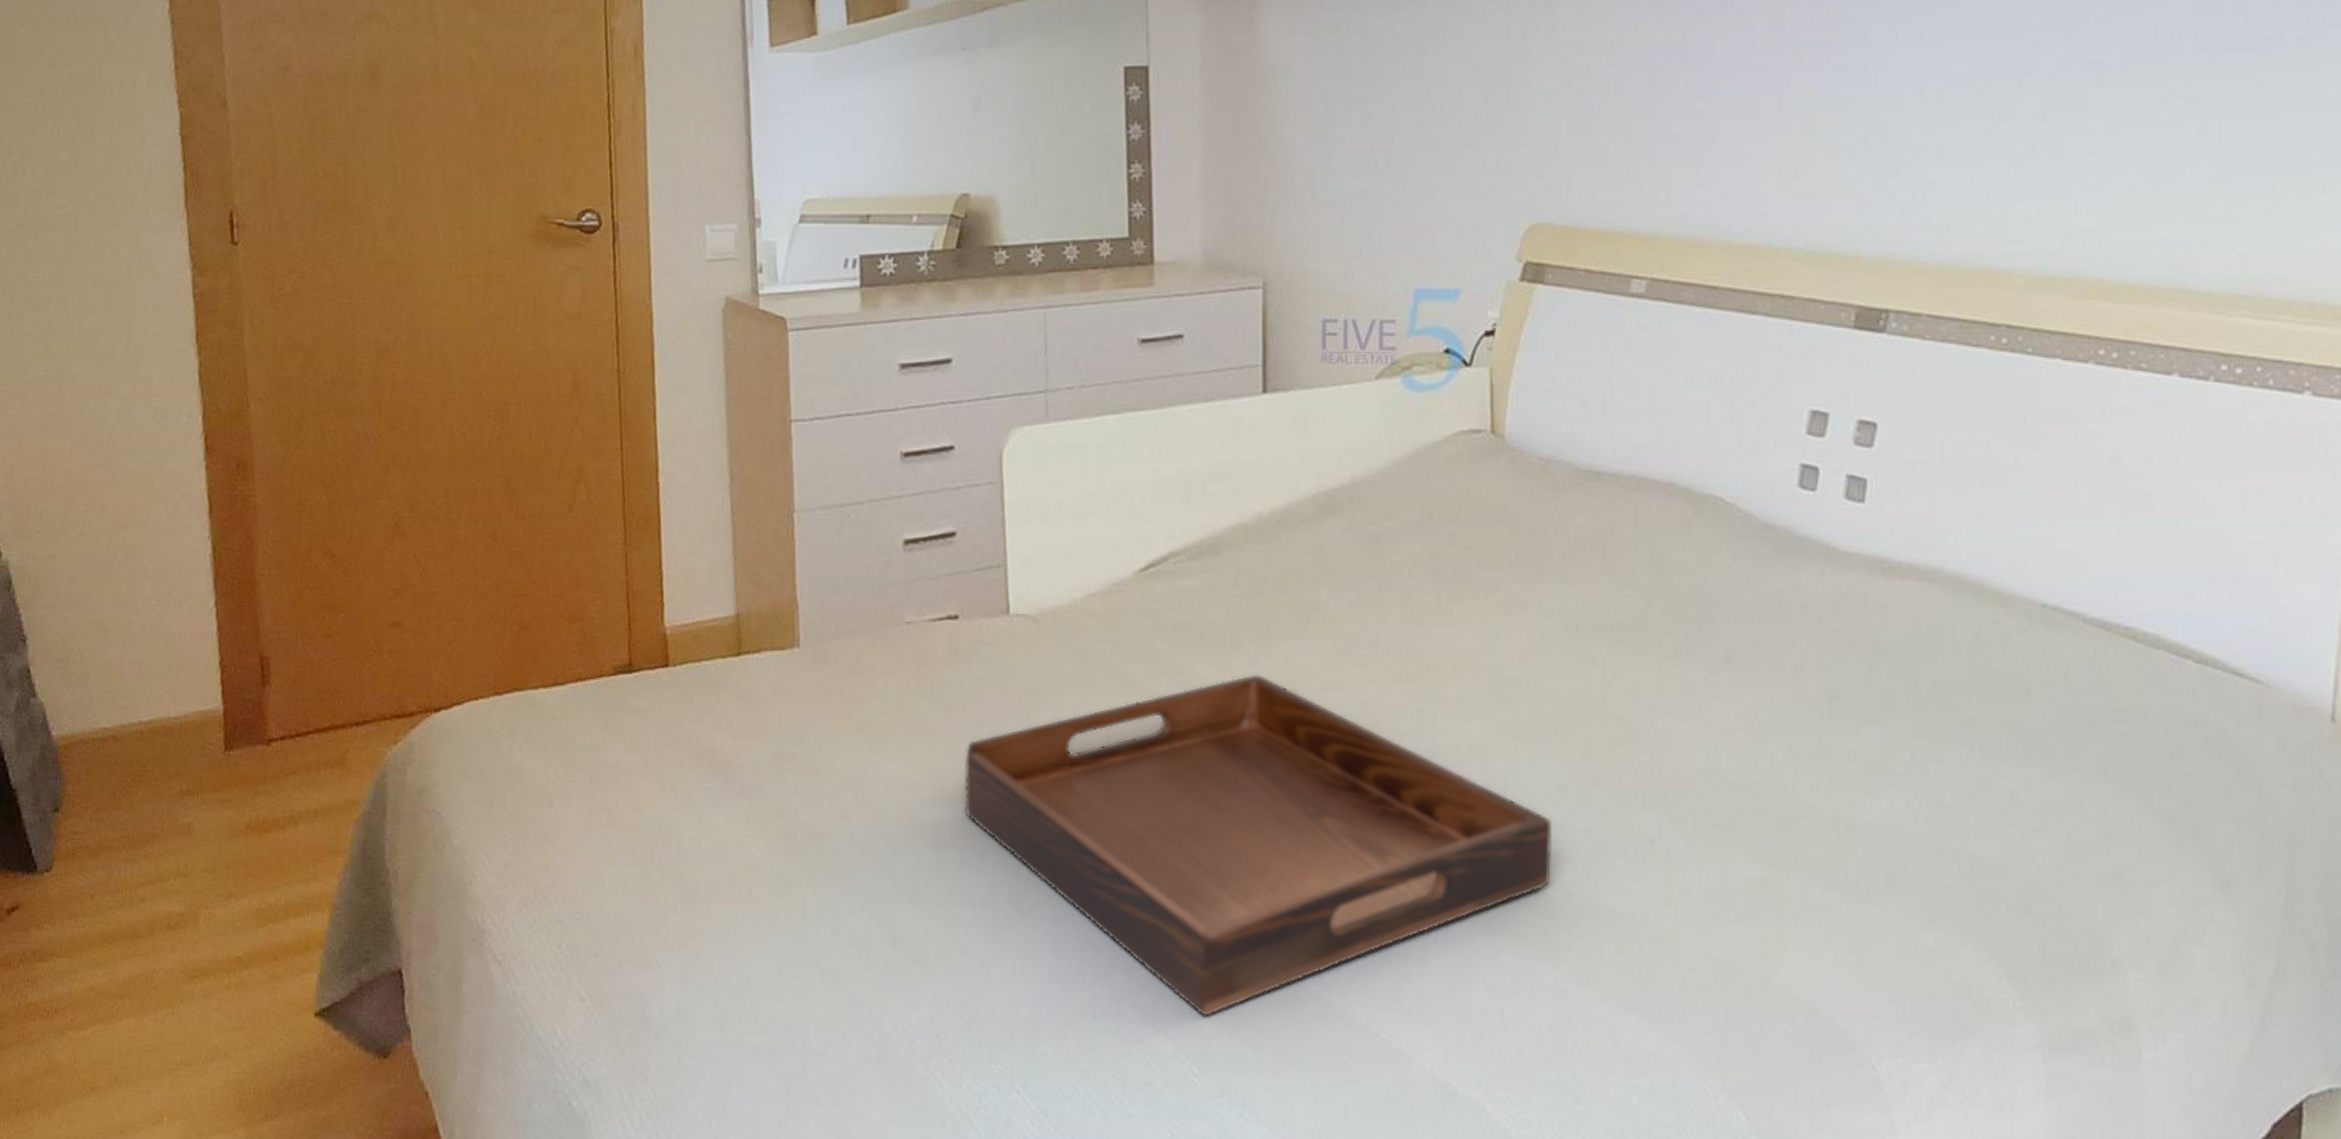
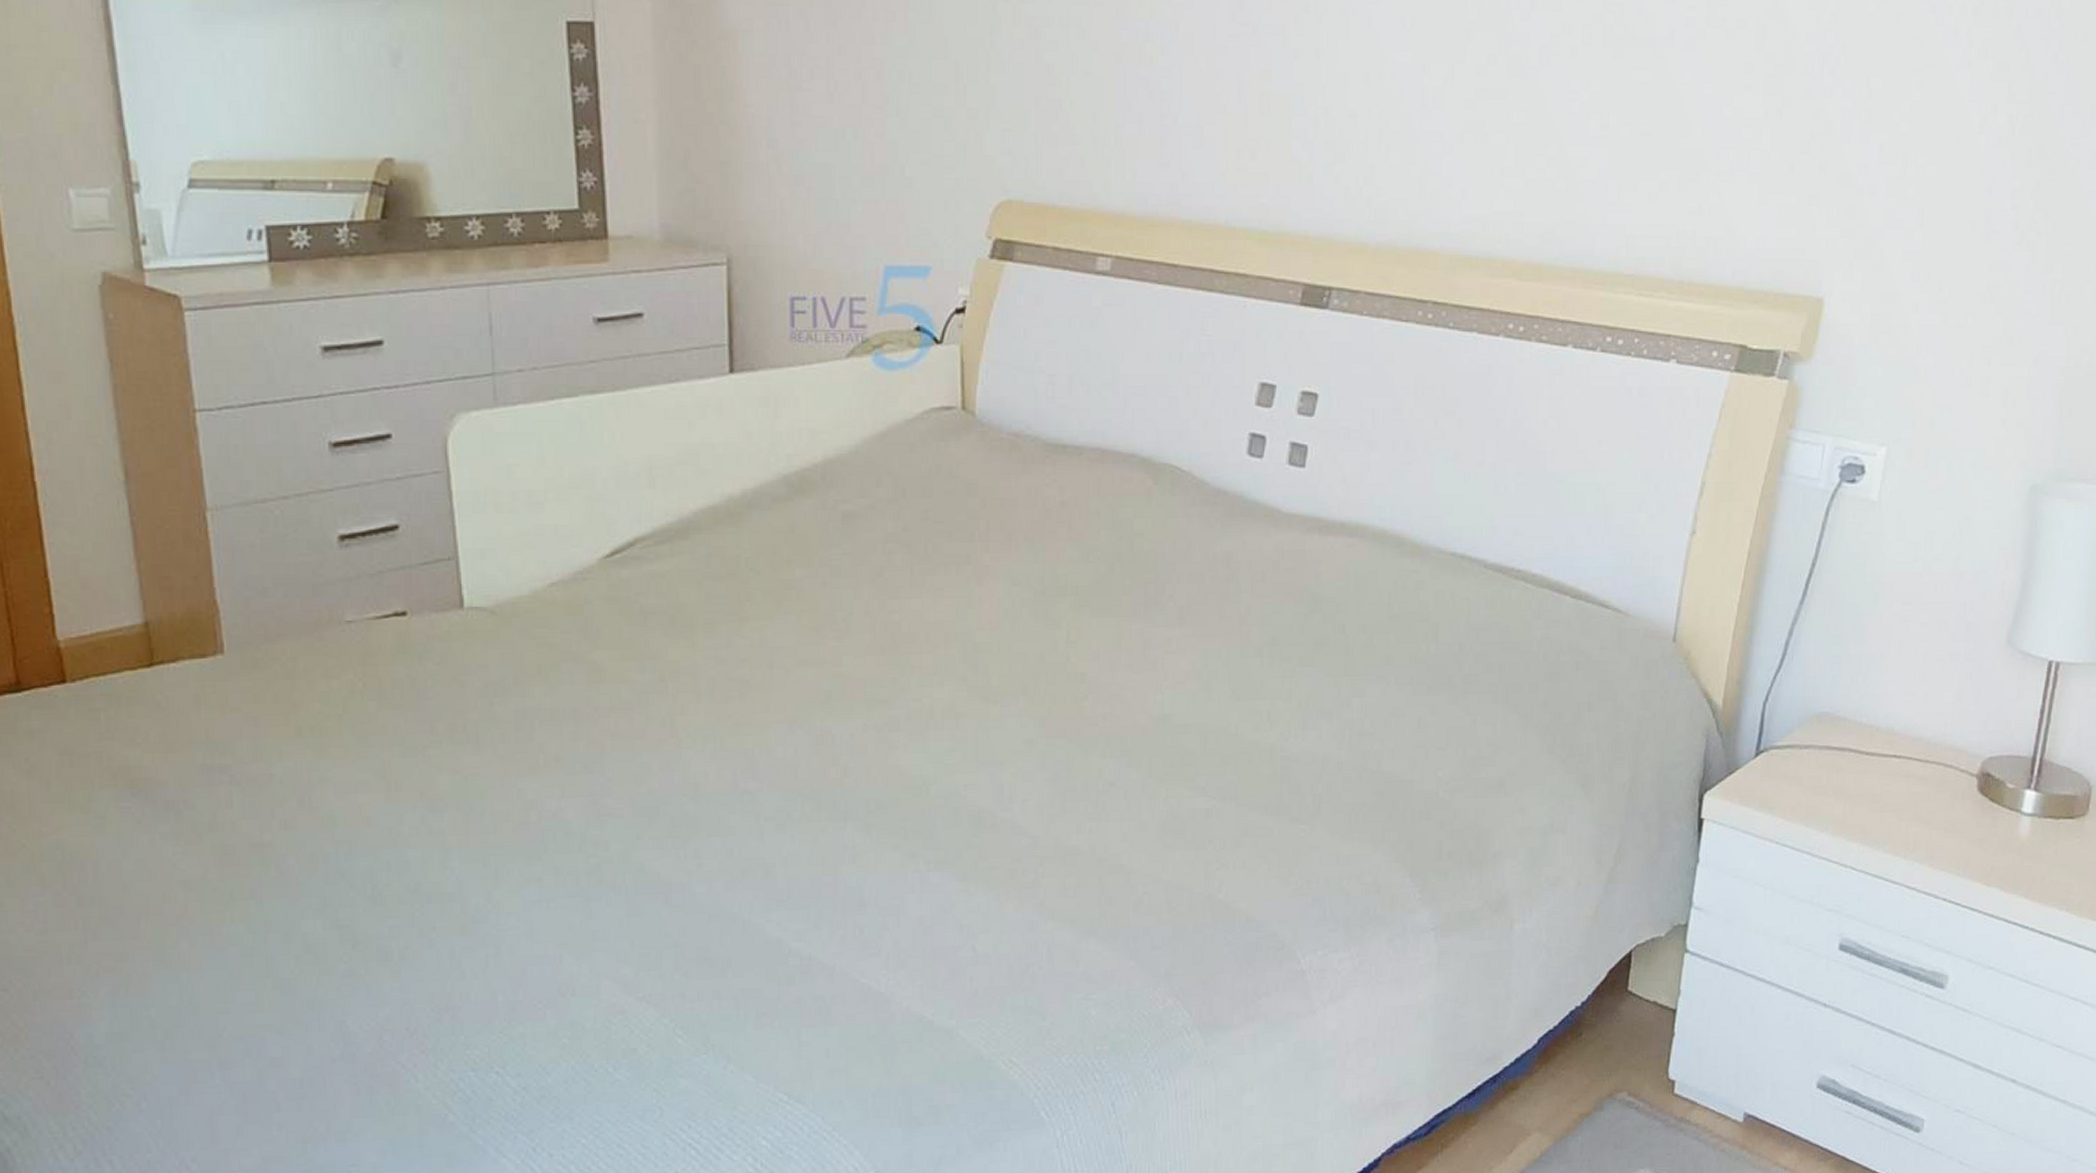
serving tray: present [964,674,1553,1017] -> none [421,654,1021,982]

